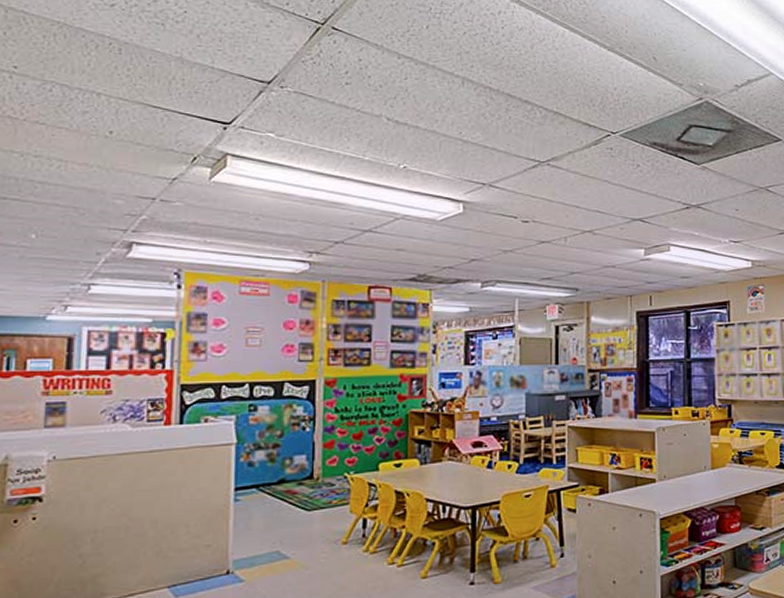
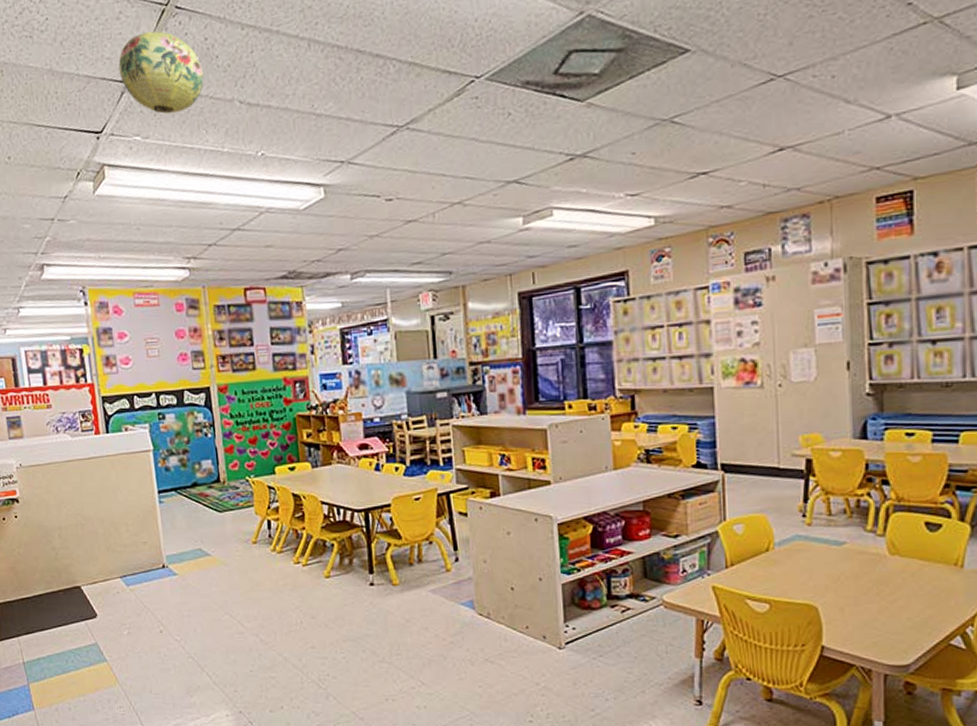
paper lantern: none [260,43,354,119] -> present [118,31,204,114]

